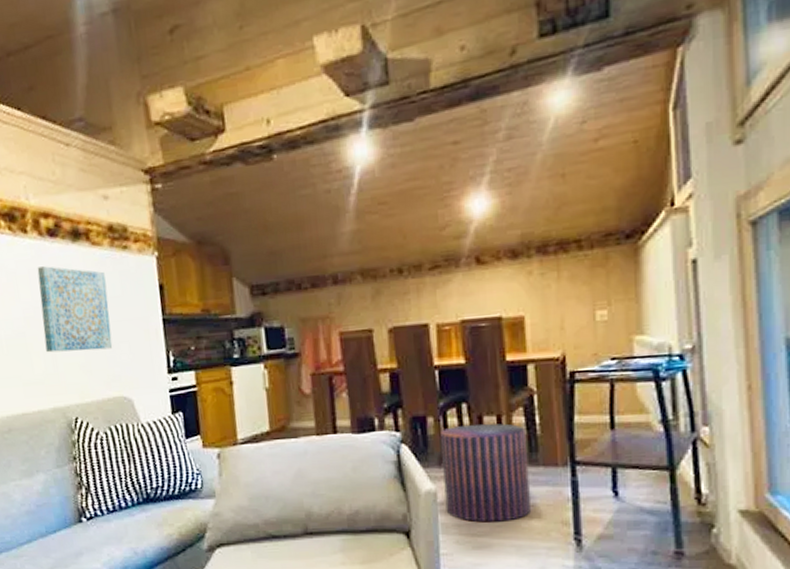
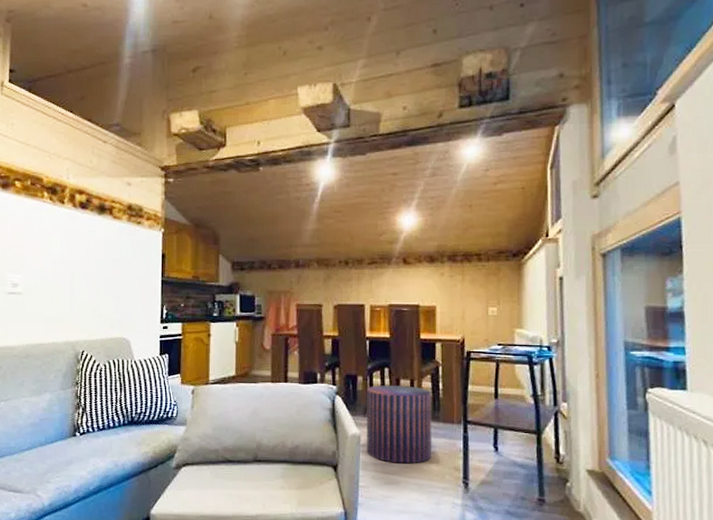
wall art: present [37,266,113,353] -> none [66,231,121,299]

